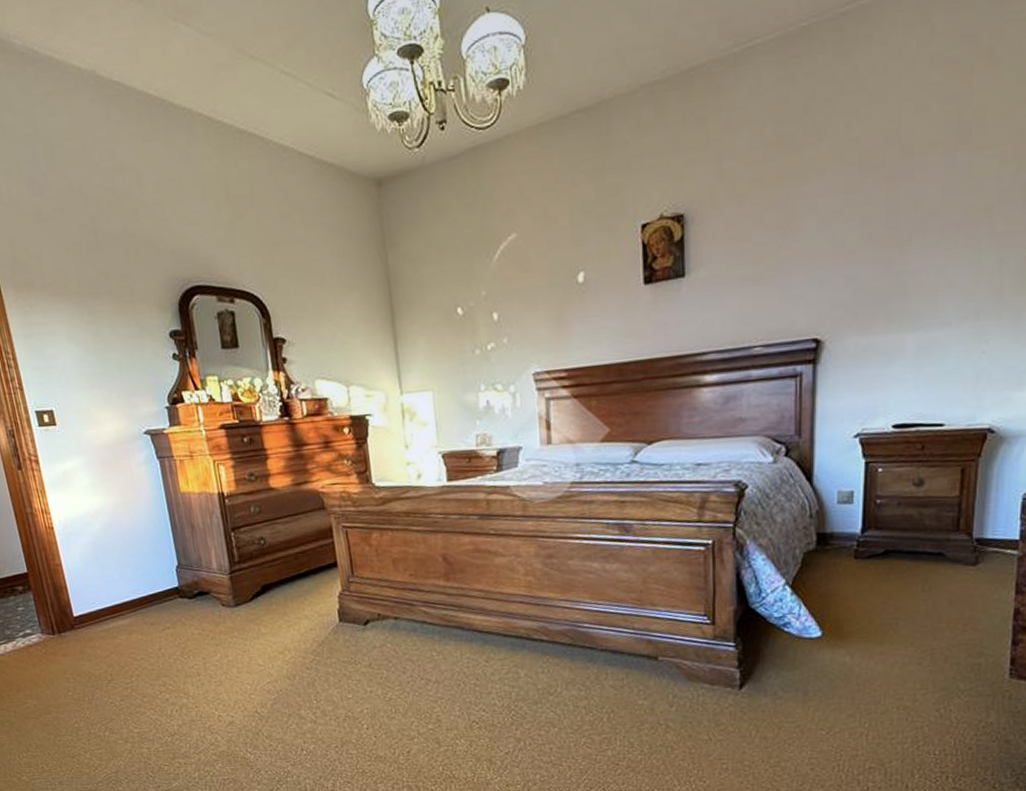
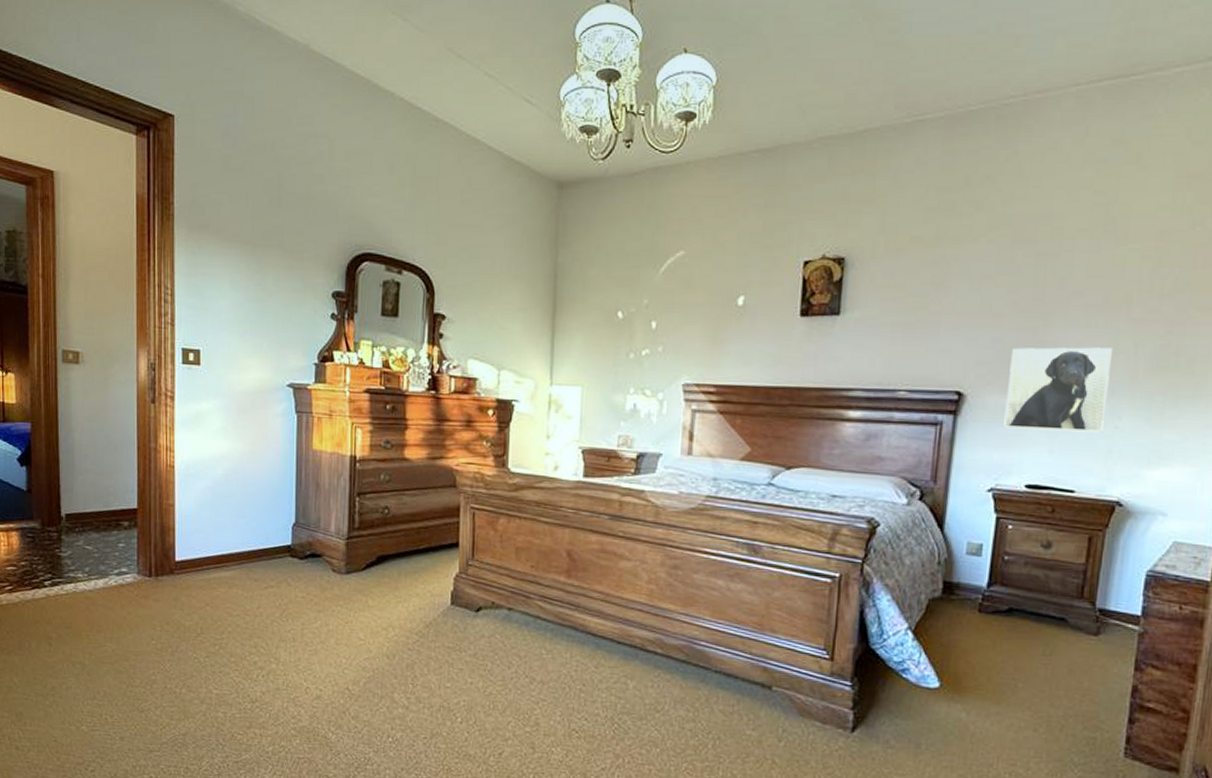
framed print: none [866,268,976,370] -> present [1004,347,1113,433]

